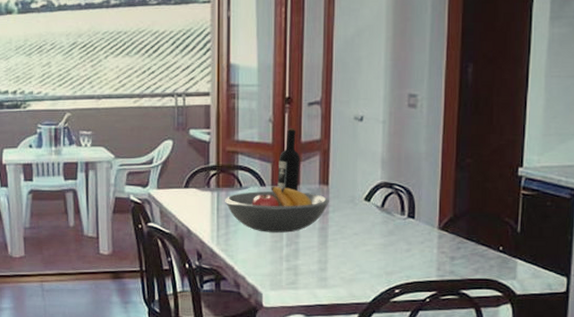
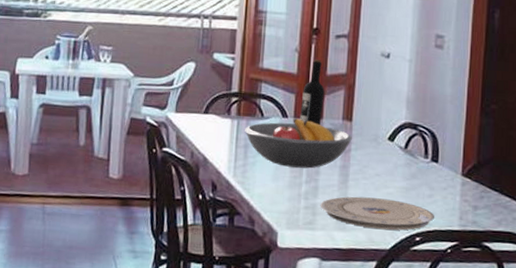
plate: none [301,255,412,285] -> present [320,196,434,231]

